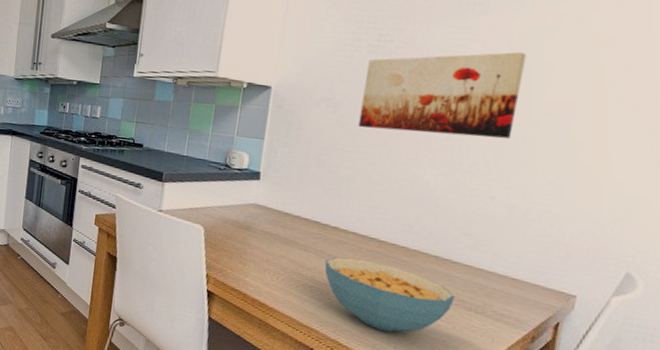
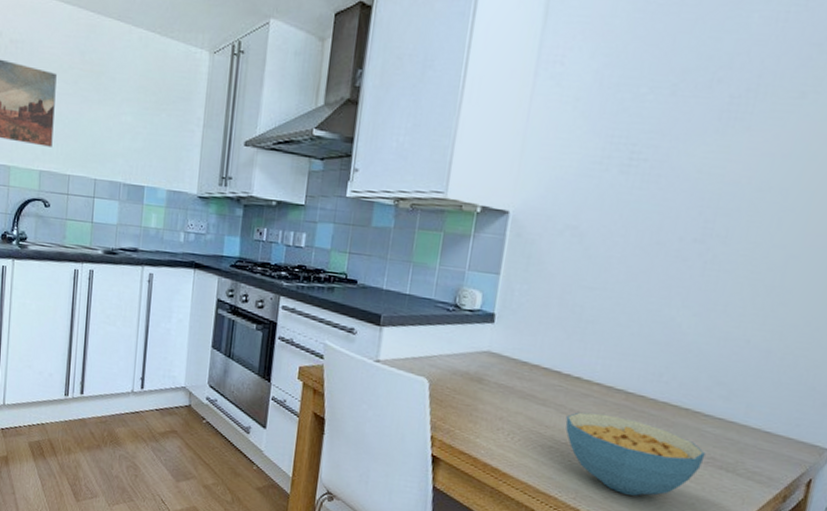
wall art: present [358,51,527,139] -> none [606,175,788,274]

